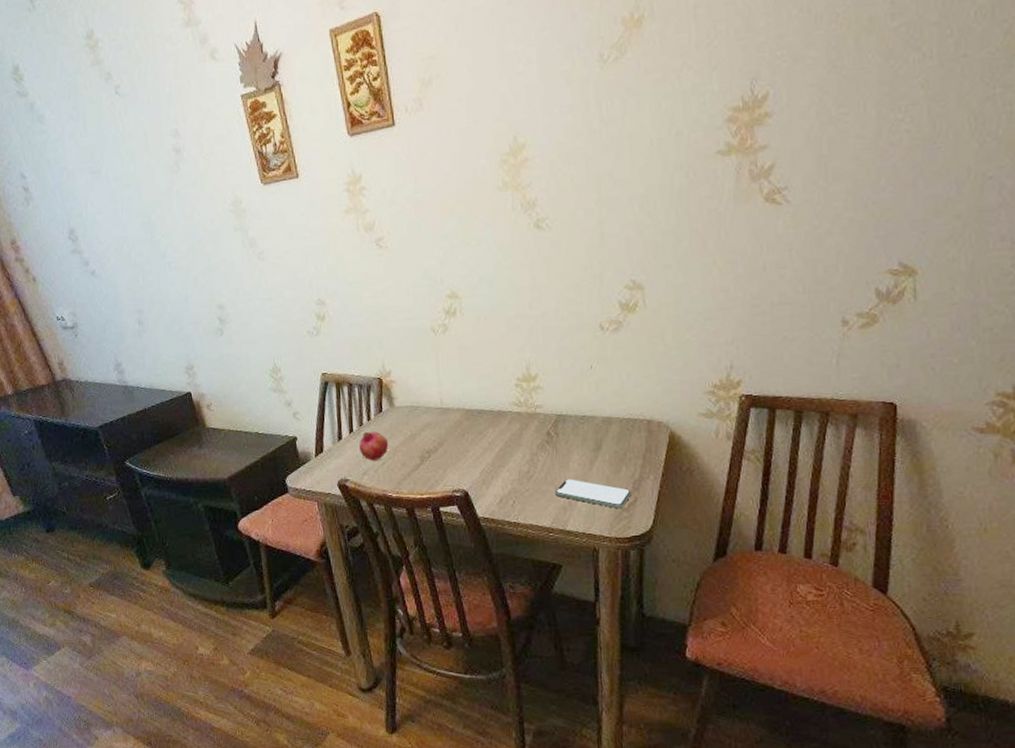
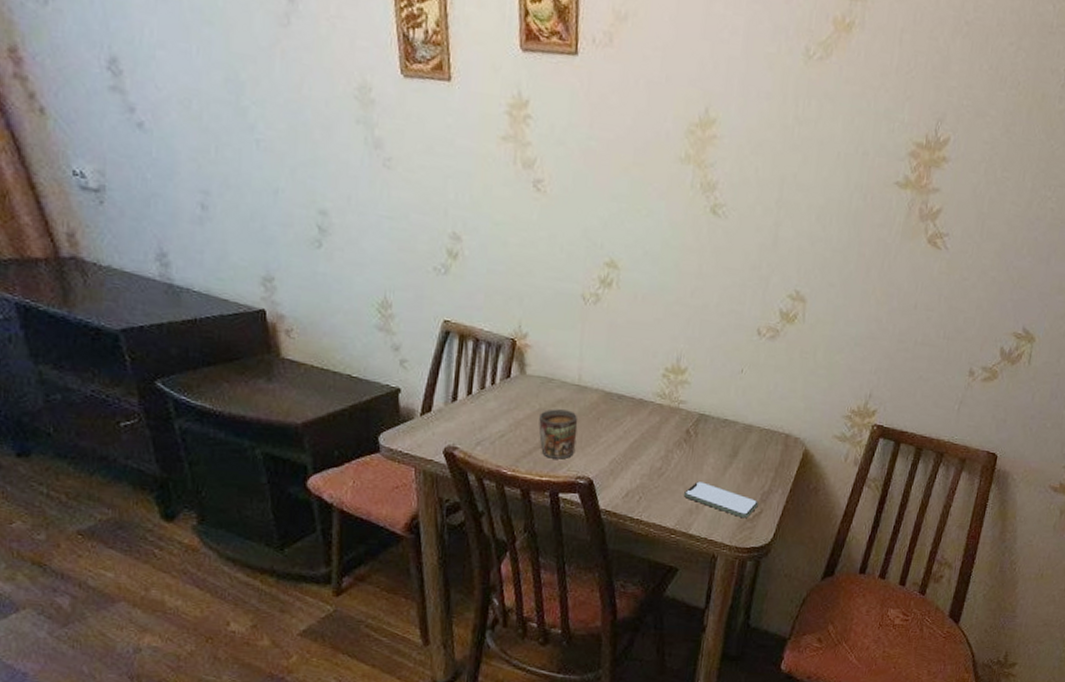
fruit: present [359,431,389,461] -> none [476,397,512,431]
mug: none [412,432,448,477] -> present [538,409,578,459]

